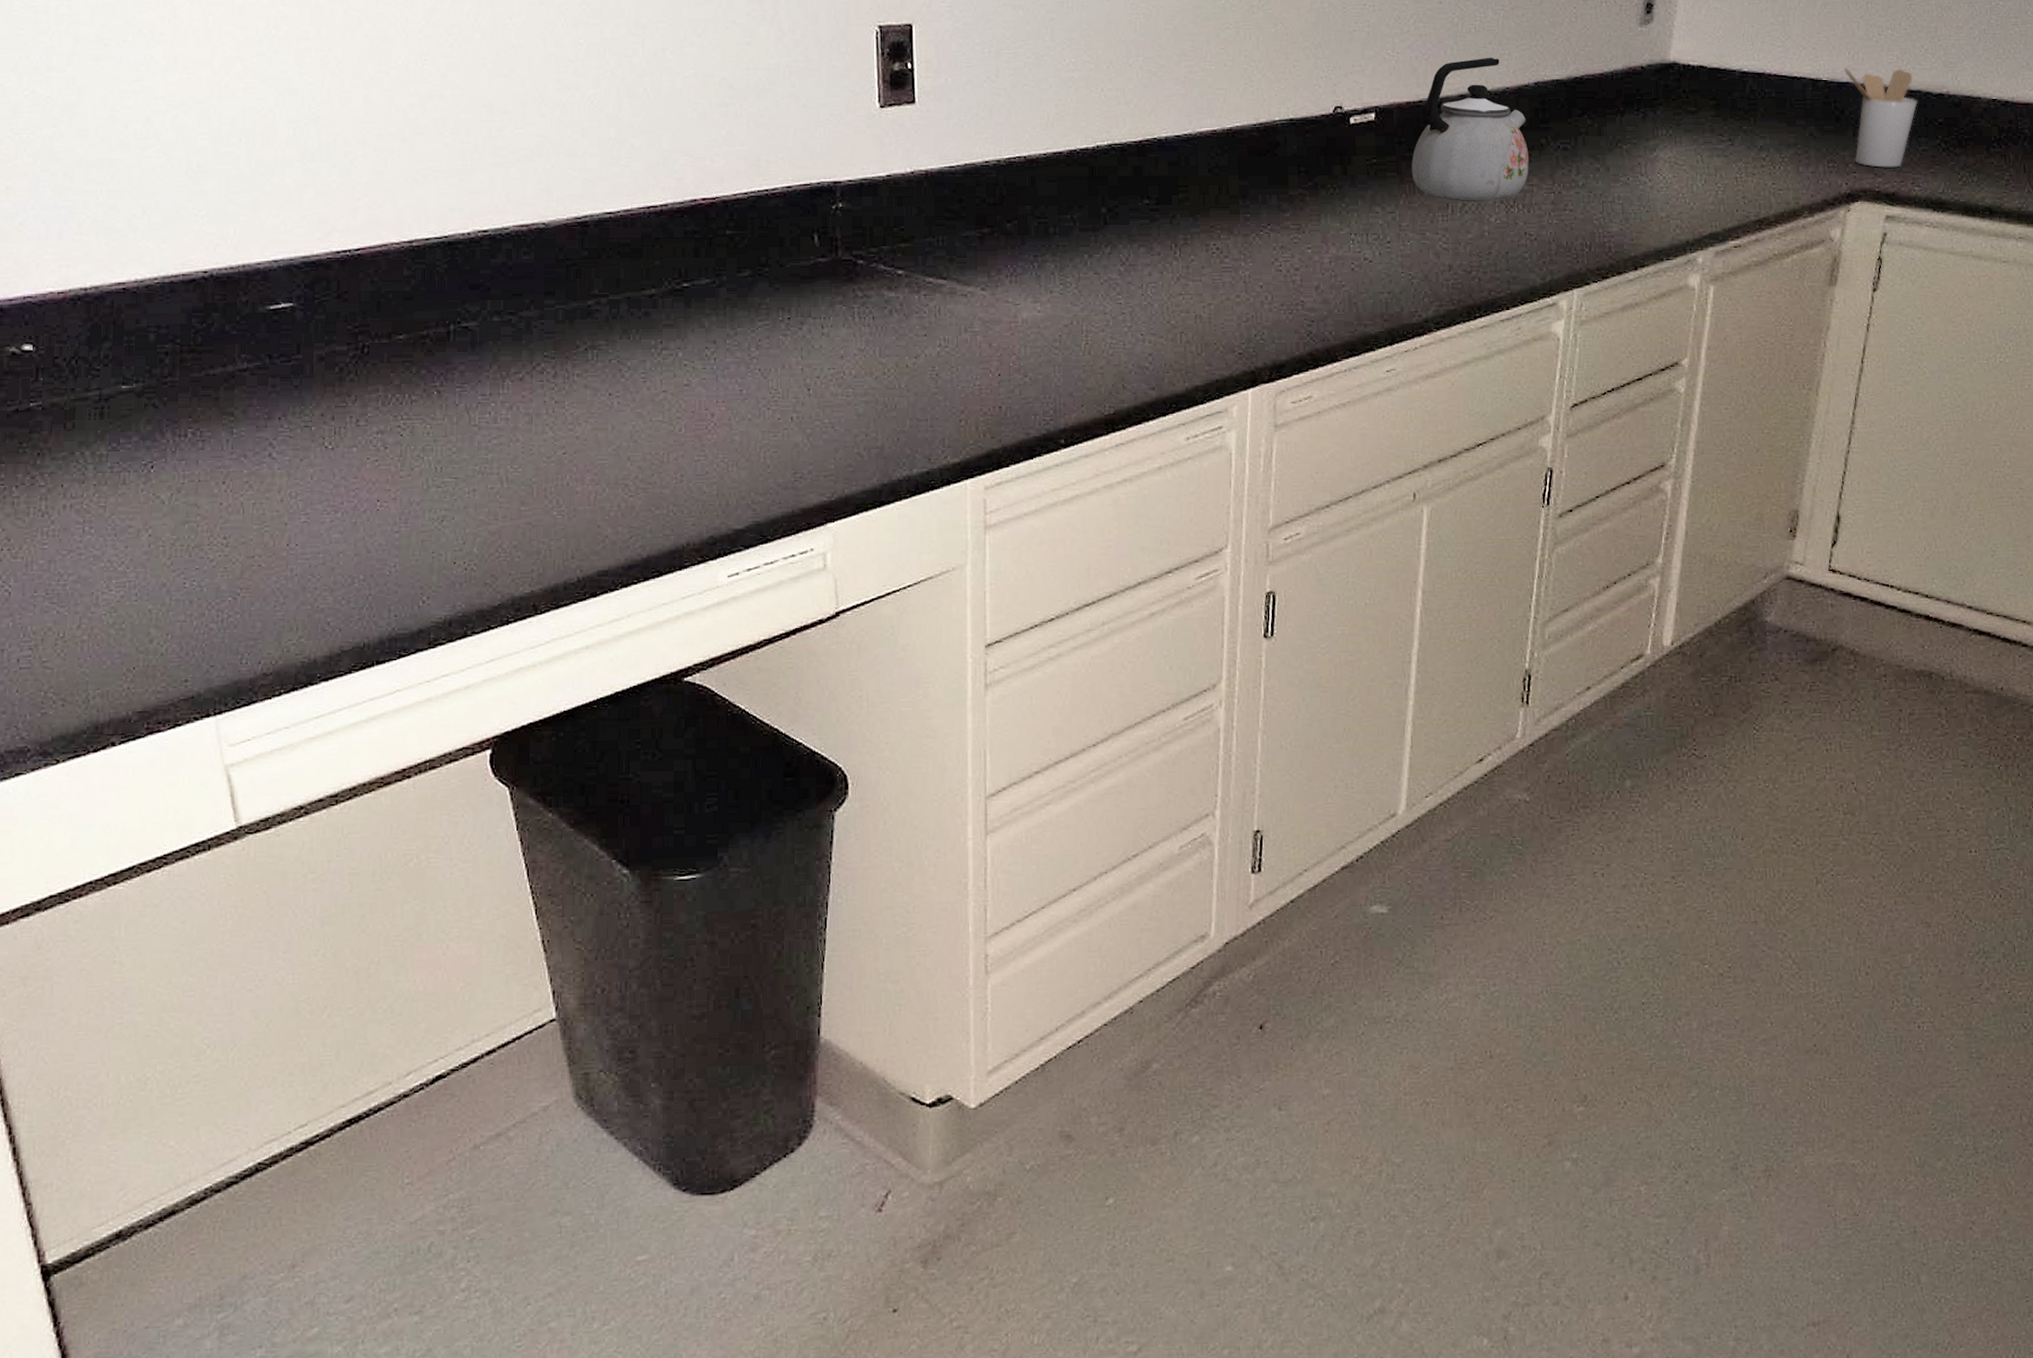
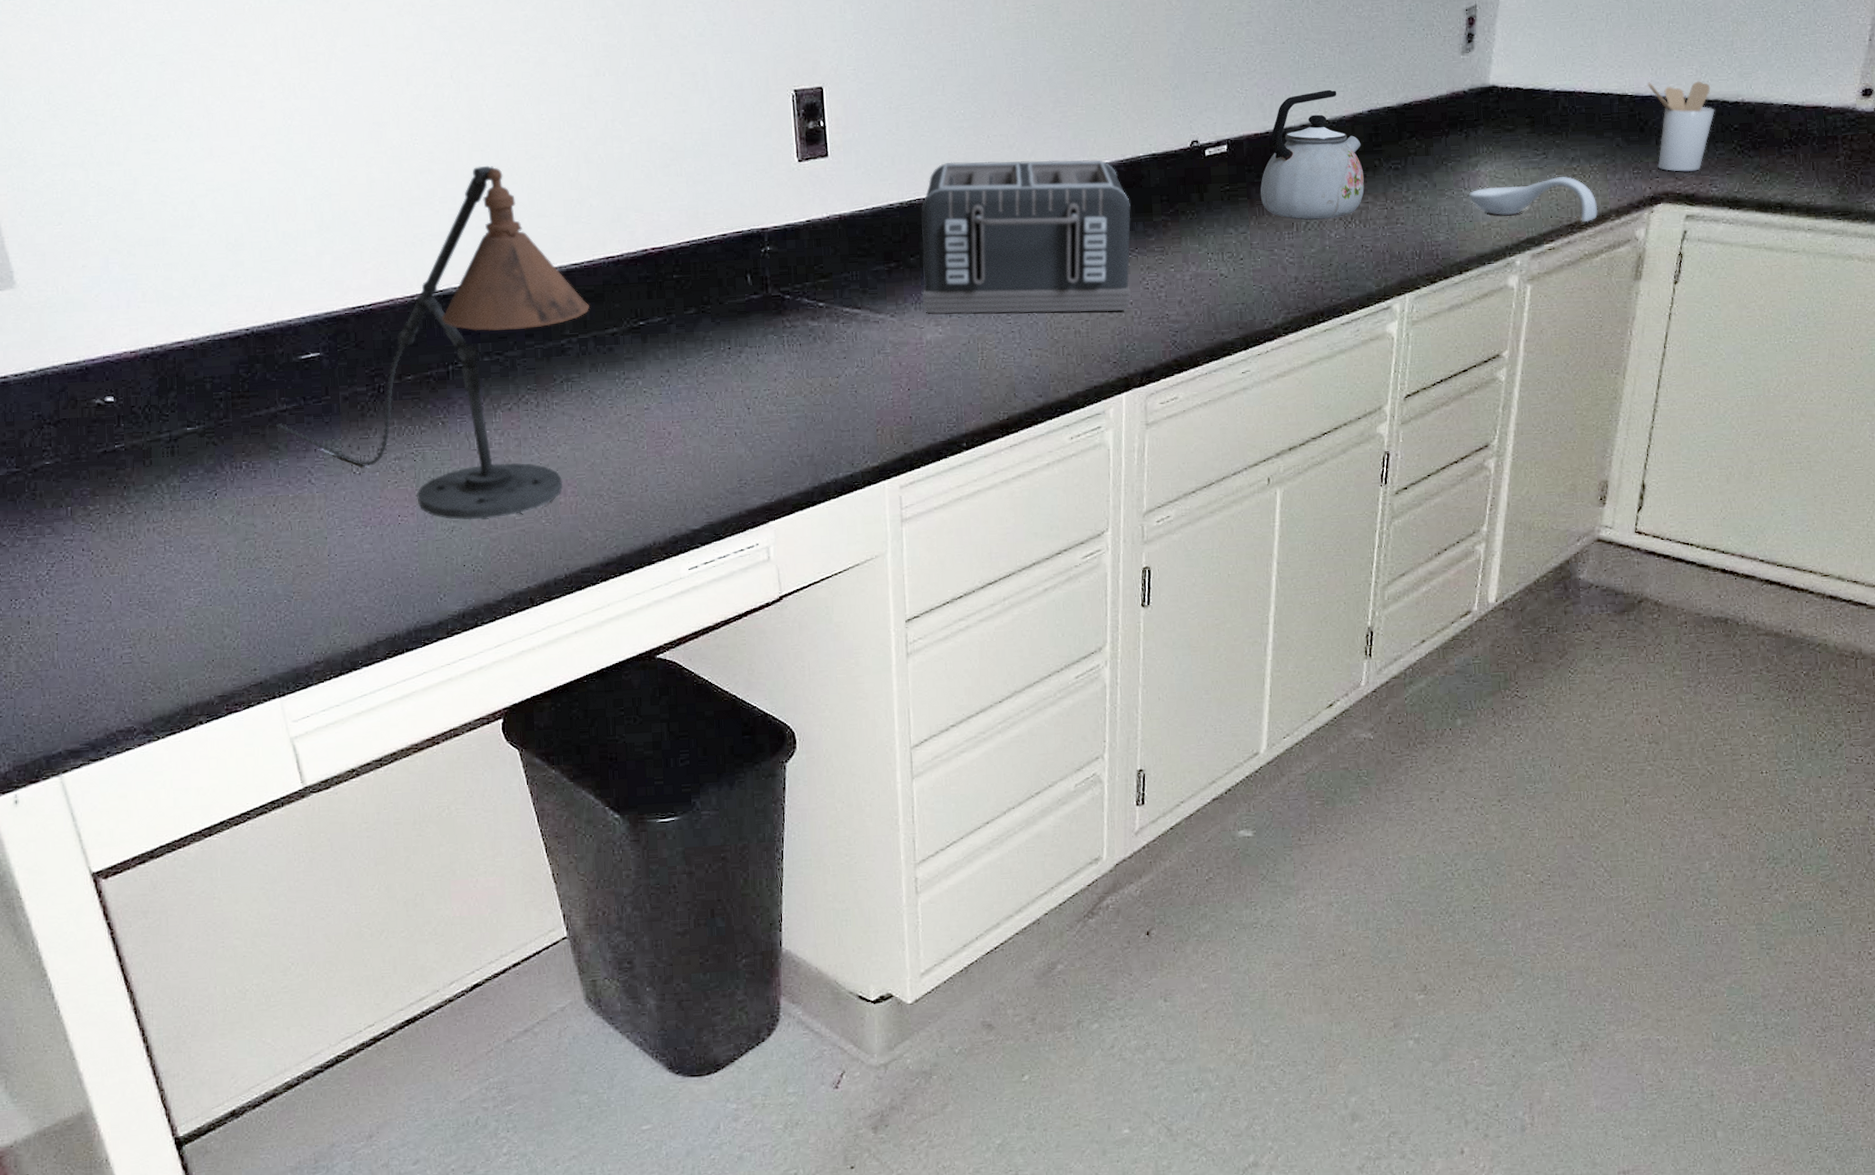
desk lamp: none [232,94,624,509] -> present [275,165,589,520]
toaster: none [1020,116,1264,296] -> present [921,159,1132,315]
spoon rest: none [1645,167,1789,219] -> present [1468,176,1598,223]

